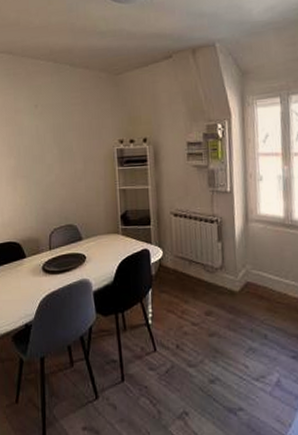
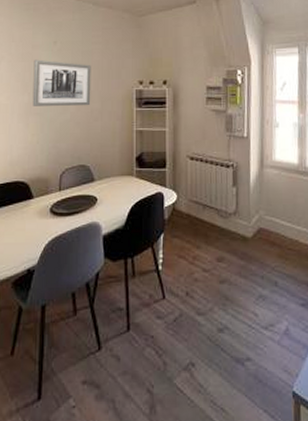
wall art: none [17,123,74,170] -> present [32,59,91,106]

